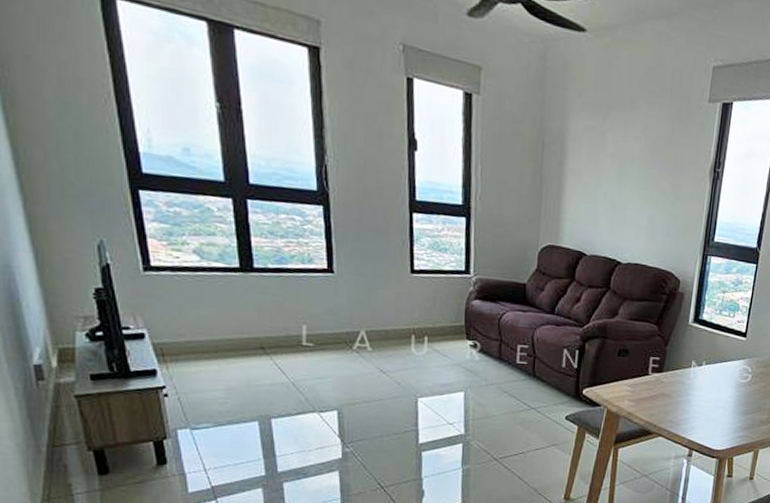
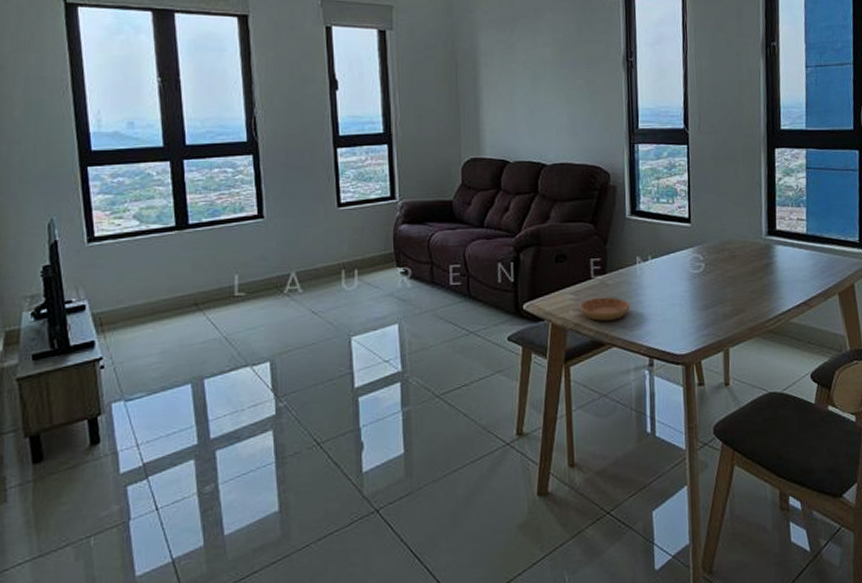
saucer: none [634,392,679,414] -> present [579,297,630,321]

